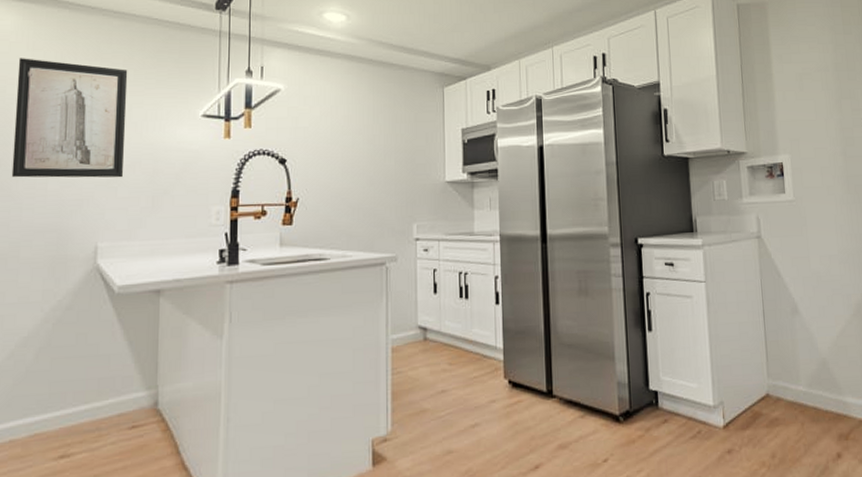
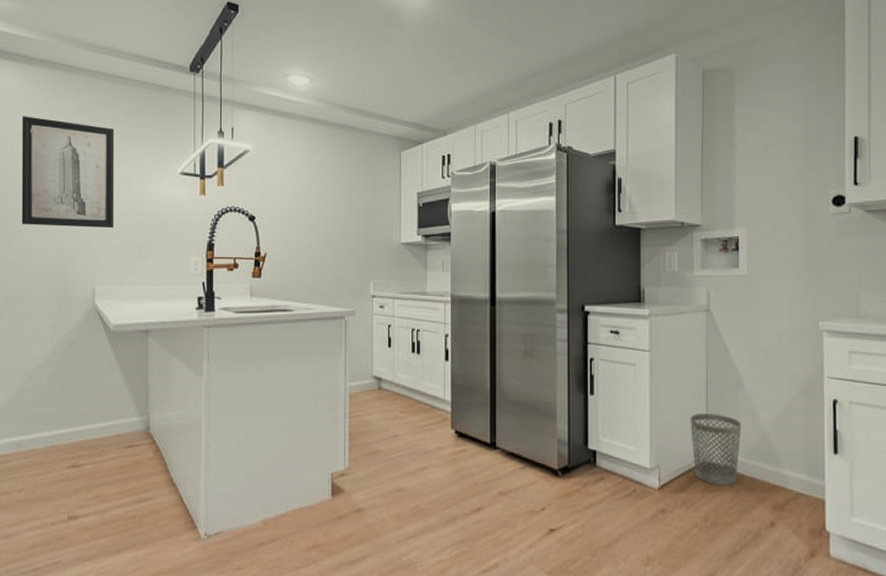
wastebasket: none [750,343,801,419] -> present [690,414,742,486]

